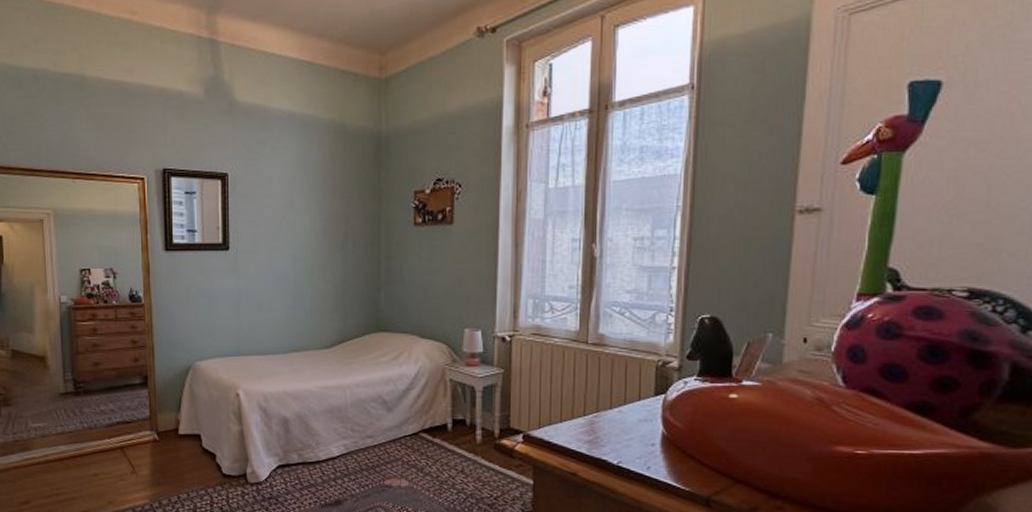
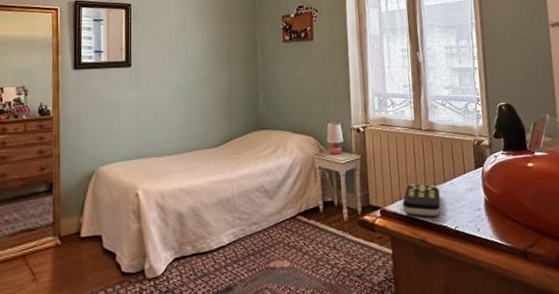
remote control: none [552,407,602,447] -> present [403,183,441,217]

